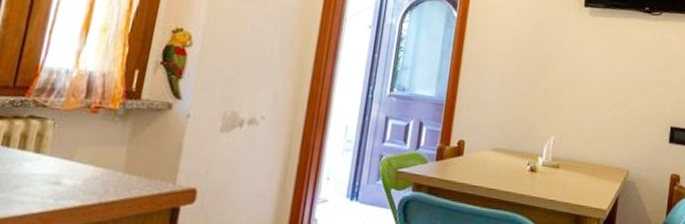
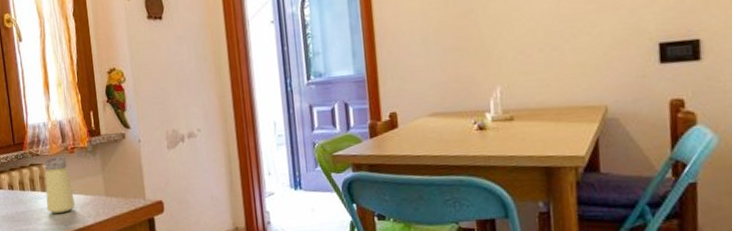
saltshaker: none [34,112,84,184] -> present [44,156,75,213]

